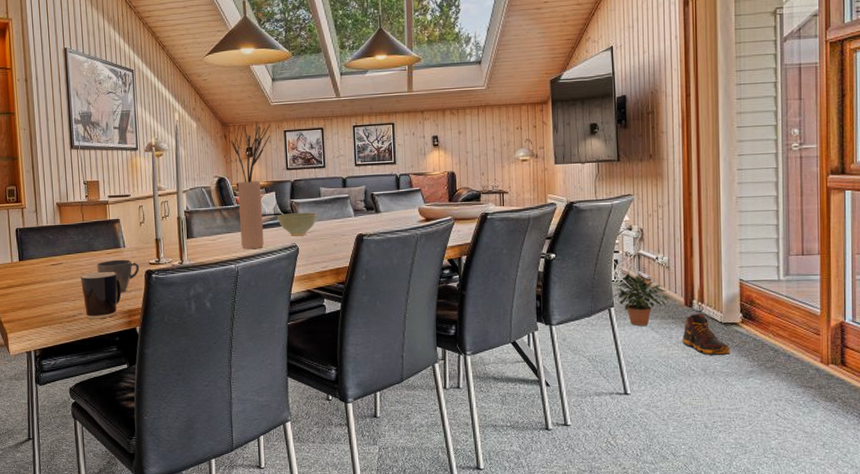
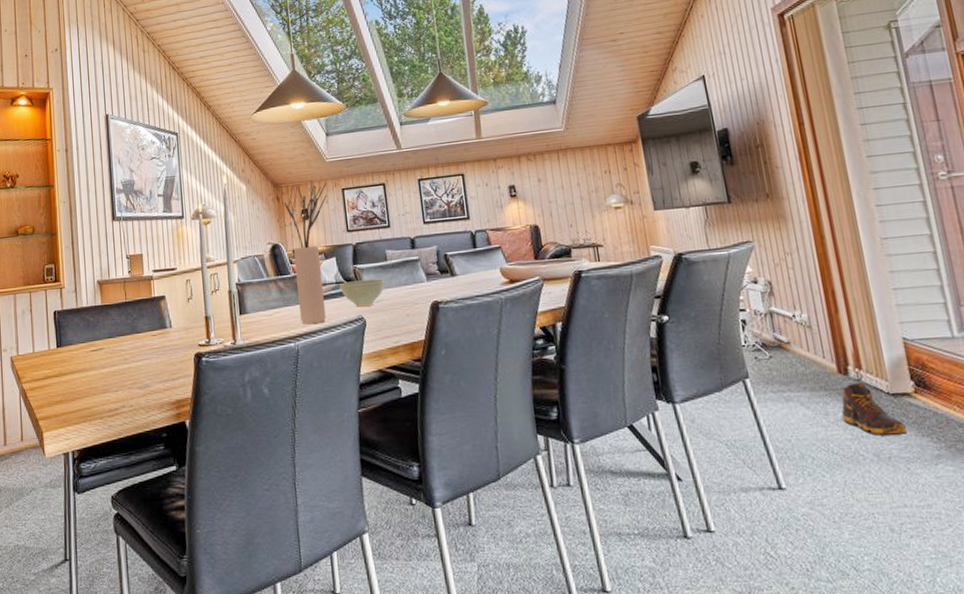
mug: present [81,271,121,320] -> none [123,355,168,413]
cup: present [96,259,140,293] -> none [140,341,188,381]
potted plant: present [612,273,670,327] -> none [745,335,819,402]

